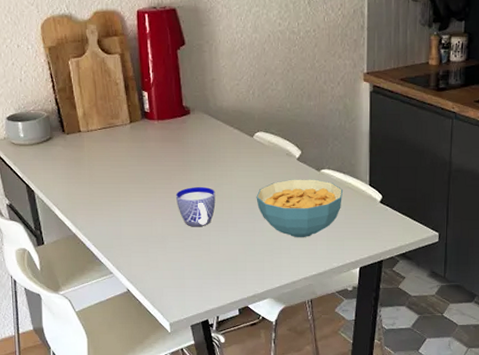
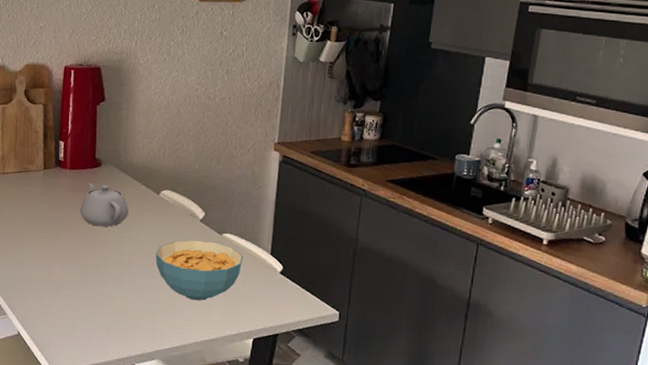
teapot: none [173,132,224,176] -> present [79,182,129,227]
cup: present [175,186,216,227] -> none [77,237,116,278]

